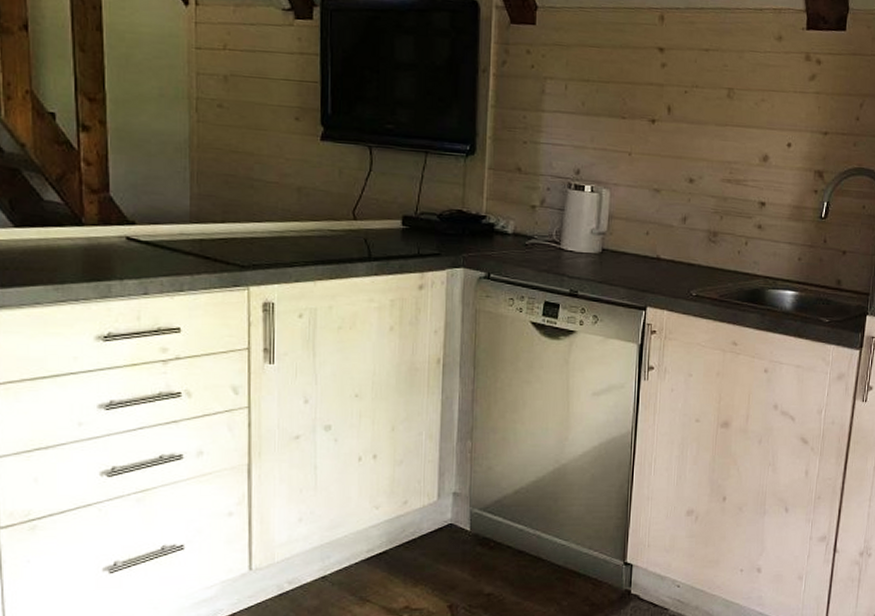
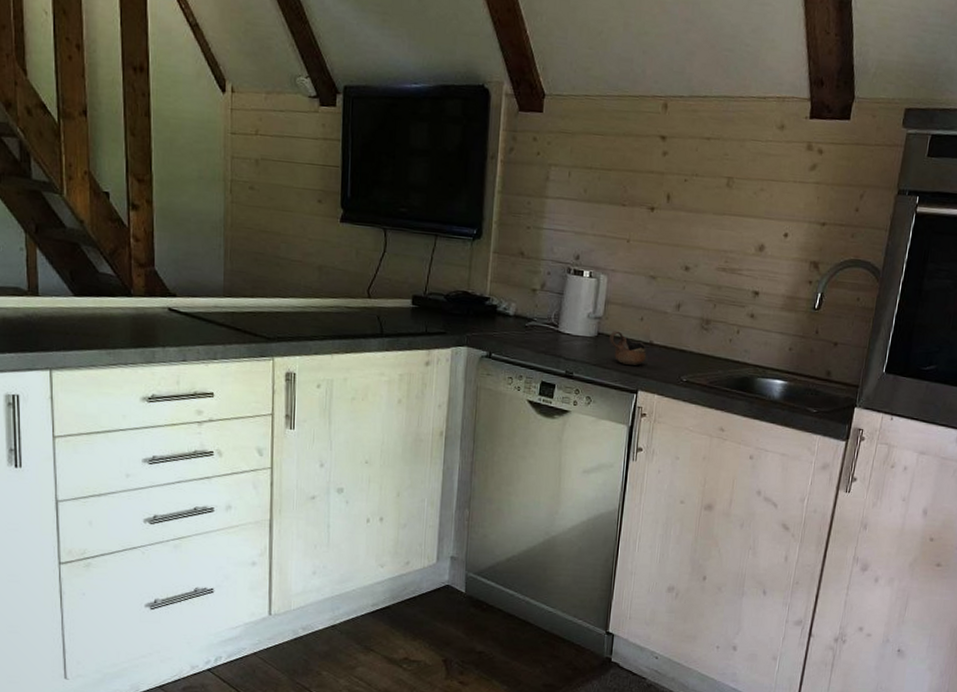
cup: none [615,246,654,281] -> present [609,331,647,365]

